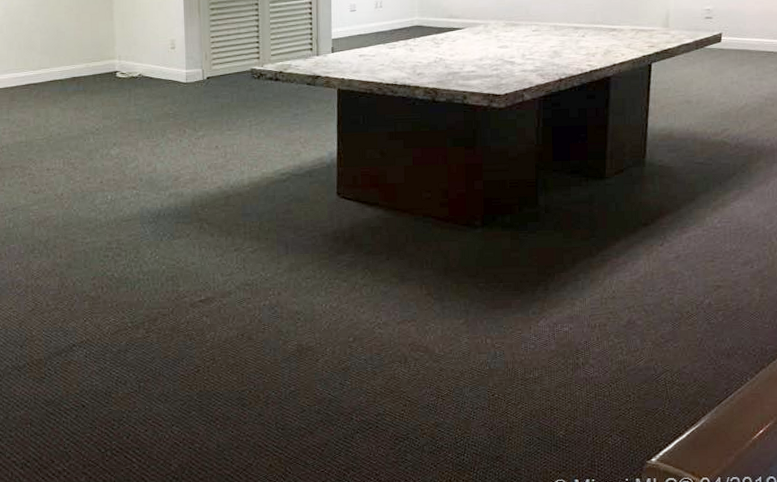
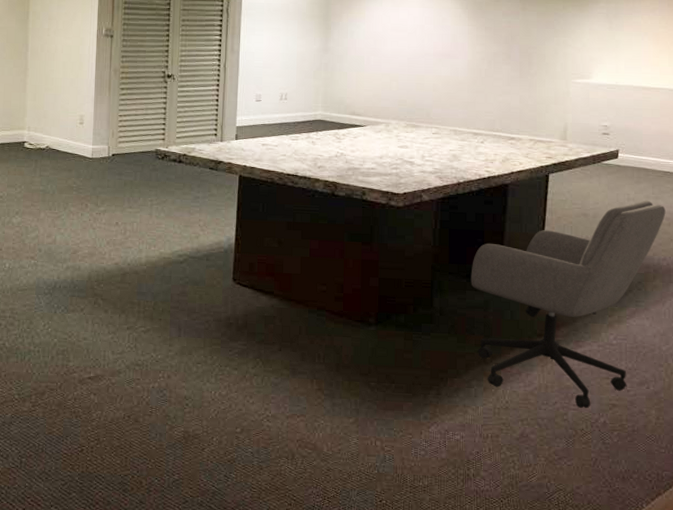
office chair: none [575,82,770,292] -> present [471,200,666,408]

